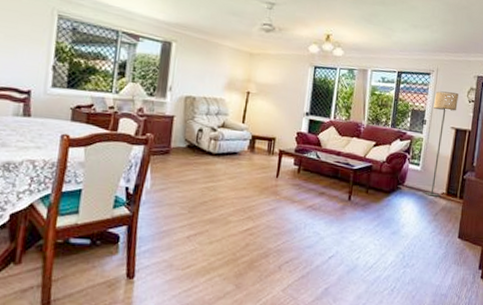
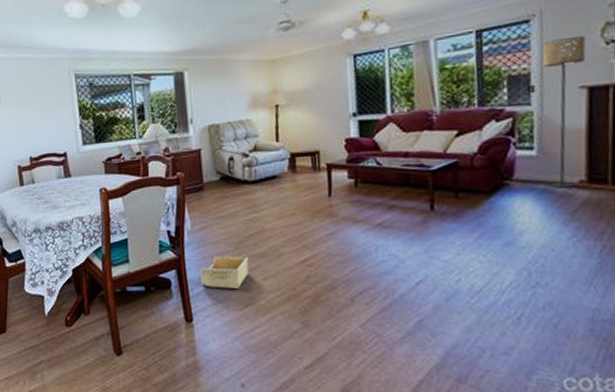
storage bin: none [150,217,200,249] -> present [200,256,249,289]

